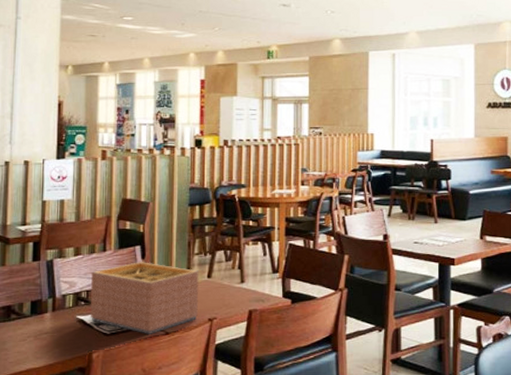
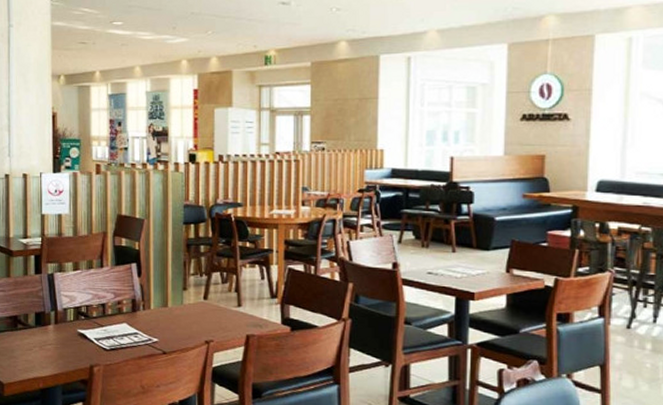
architectural model: present [90,262,199,334] -> none [90,280,195,353]

